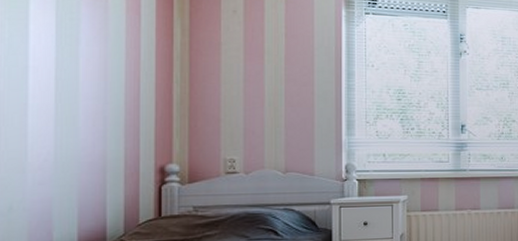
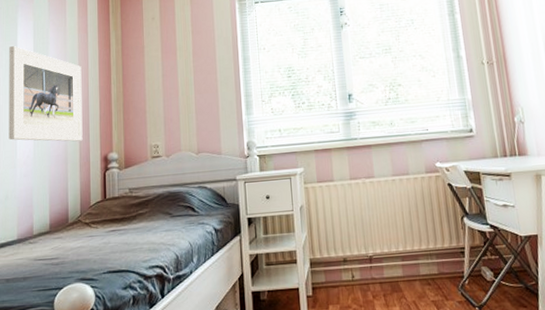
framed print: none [14,16,130,147] -> present [9,46,83,142]

